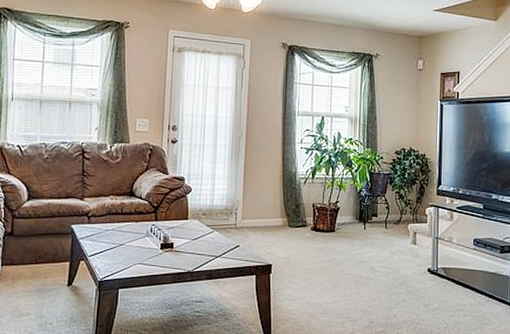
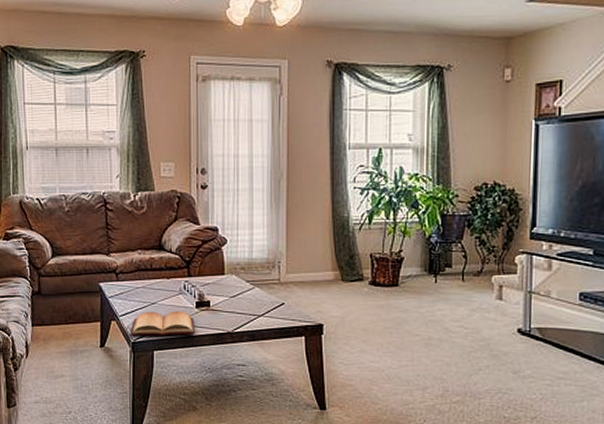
bible: none [97,251,158,275] -> present [130,310,195,336]

